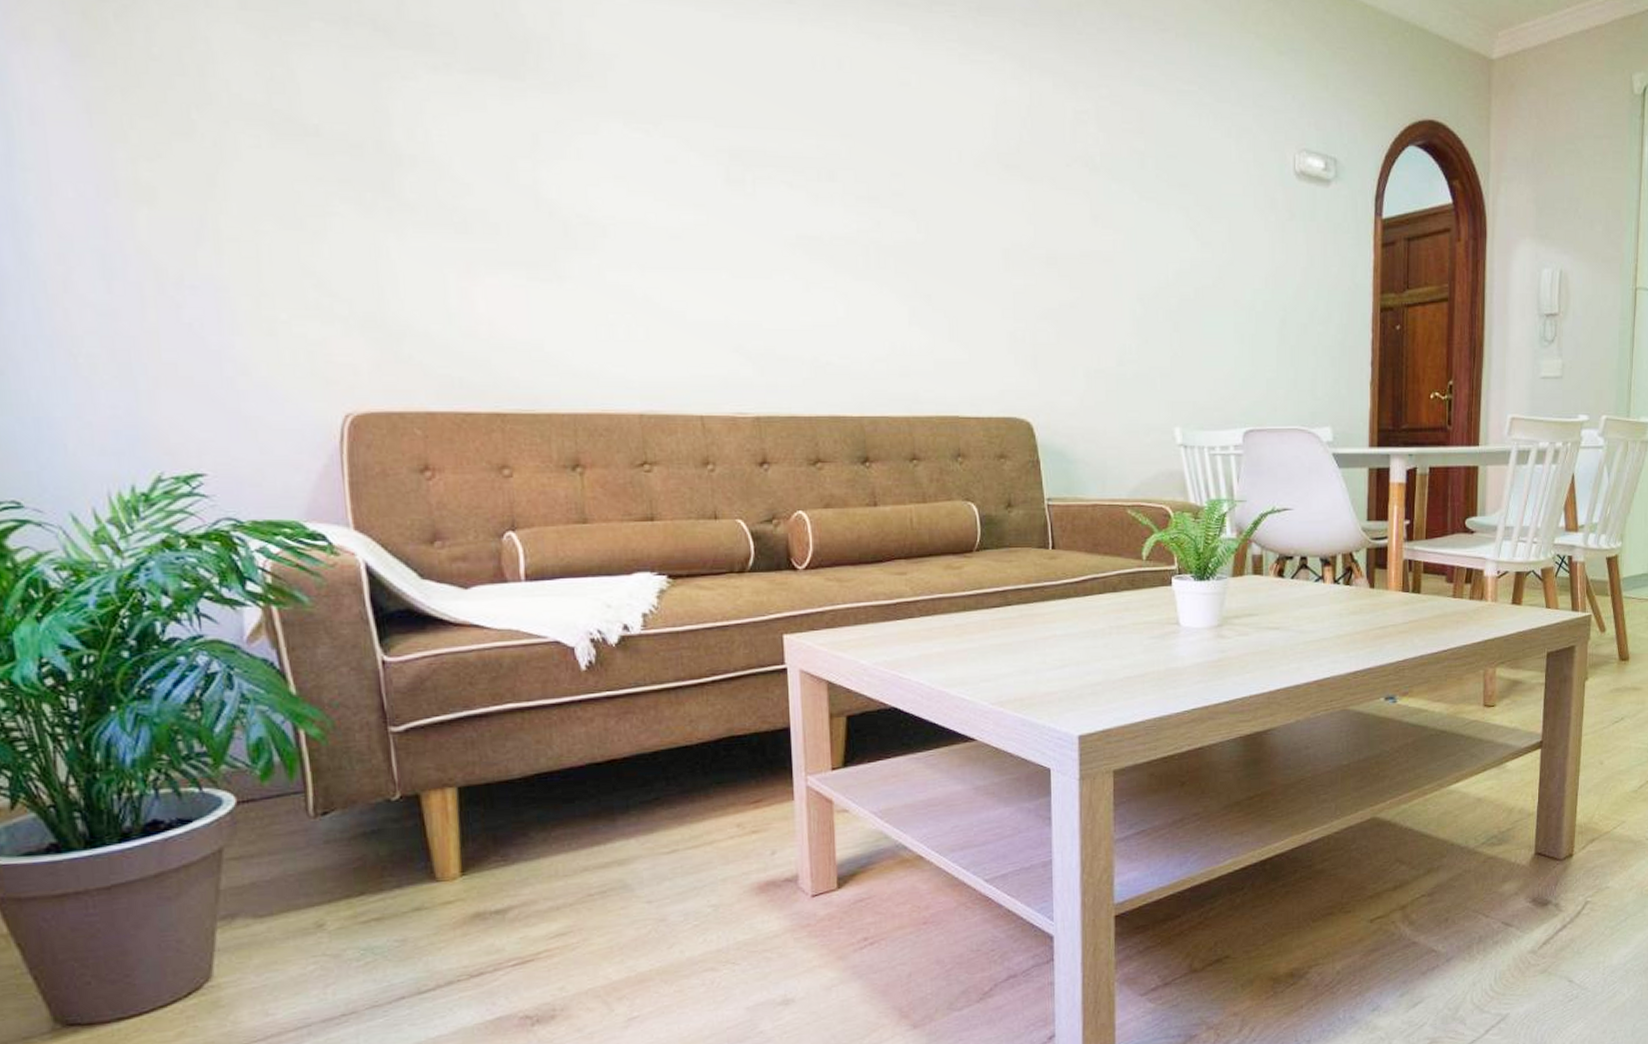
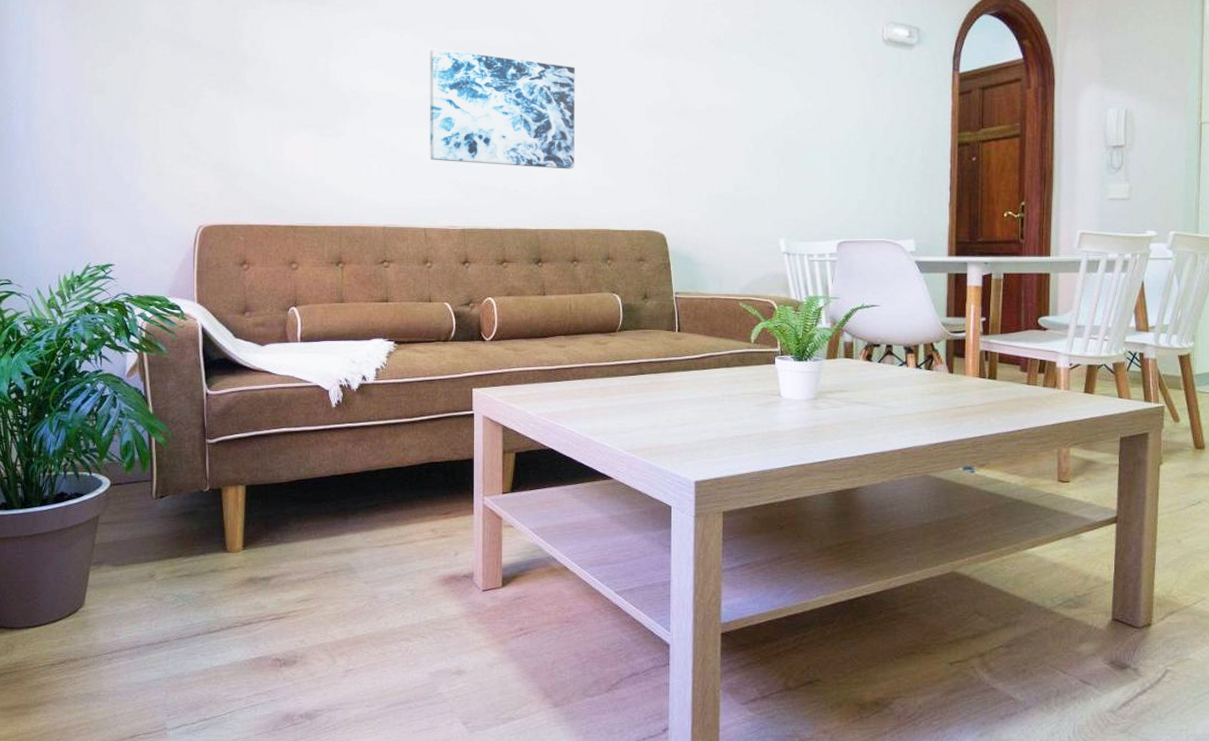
wall art: none [692,155,909,334] -> present [429,48,575,169]

